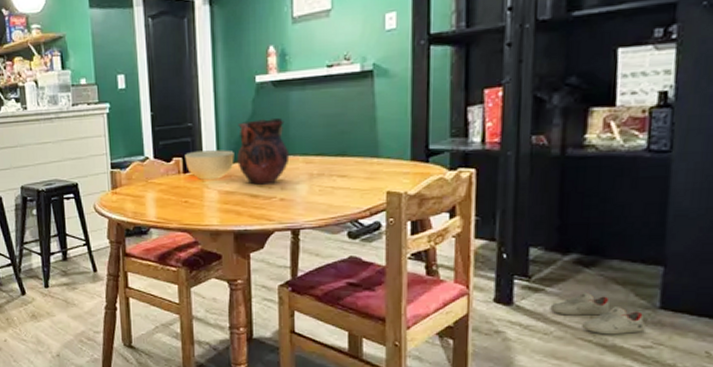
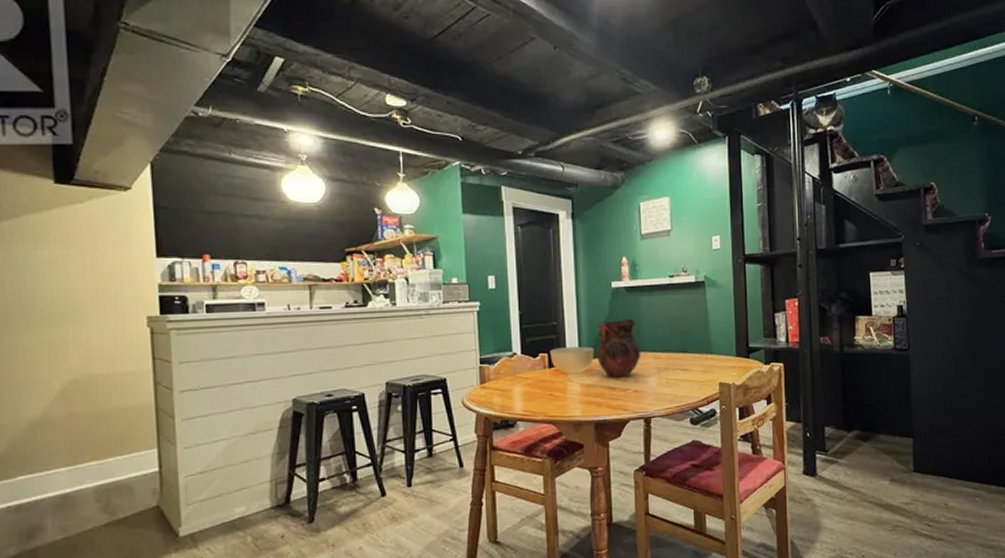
shoe: present [550,290,646,335] -> none [842,460,906,496]

